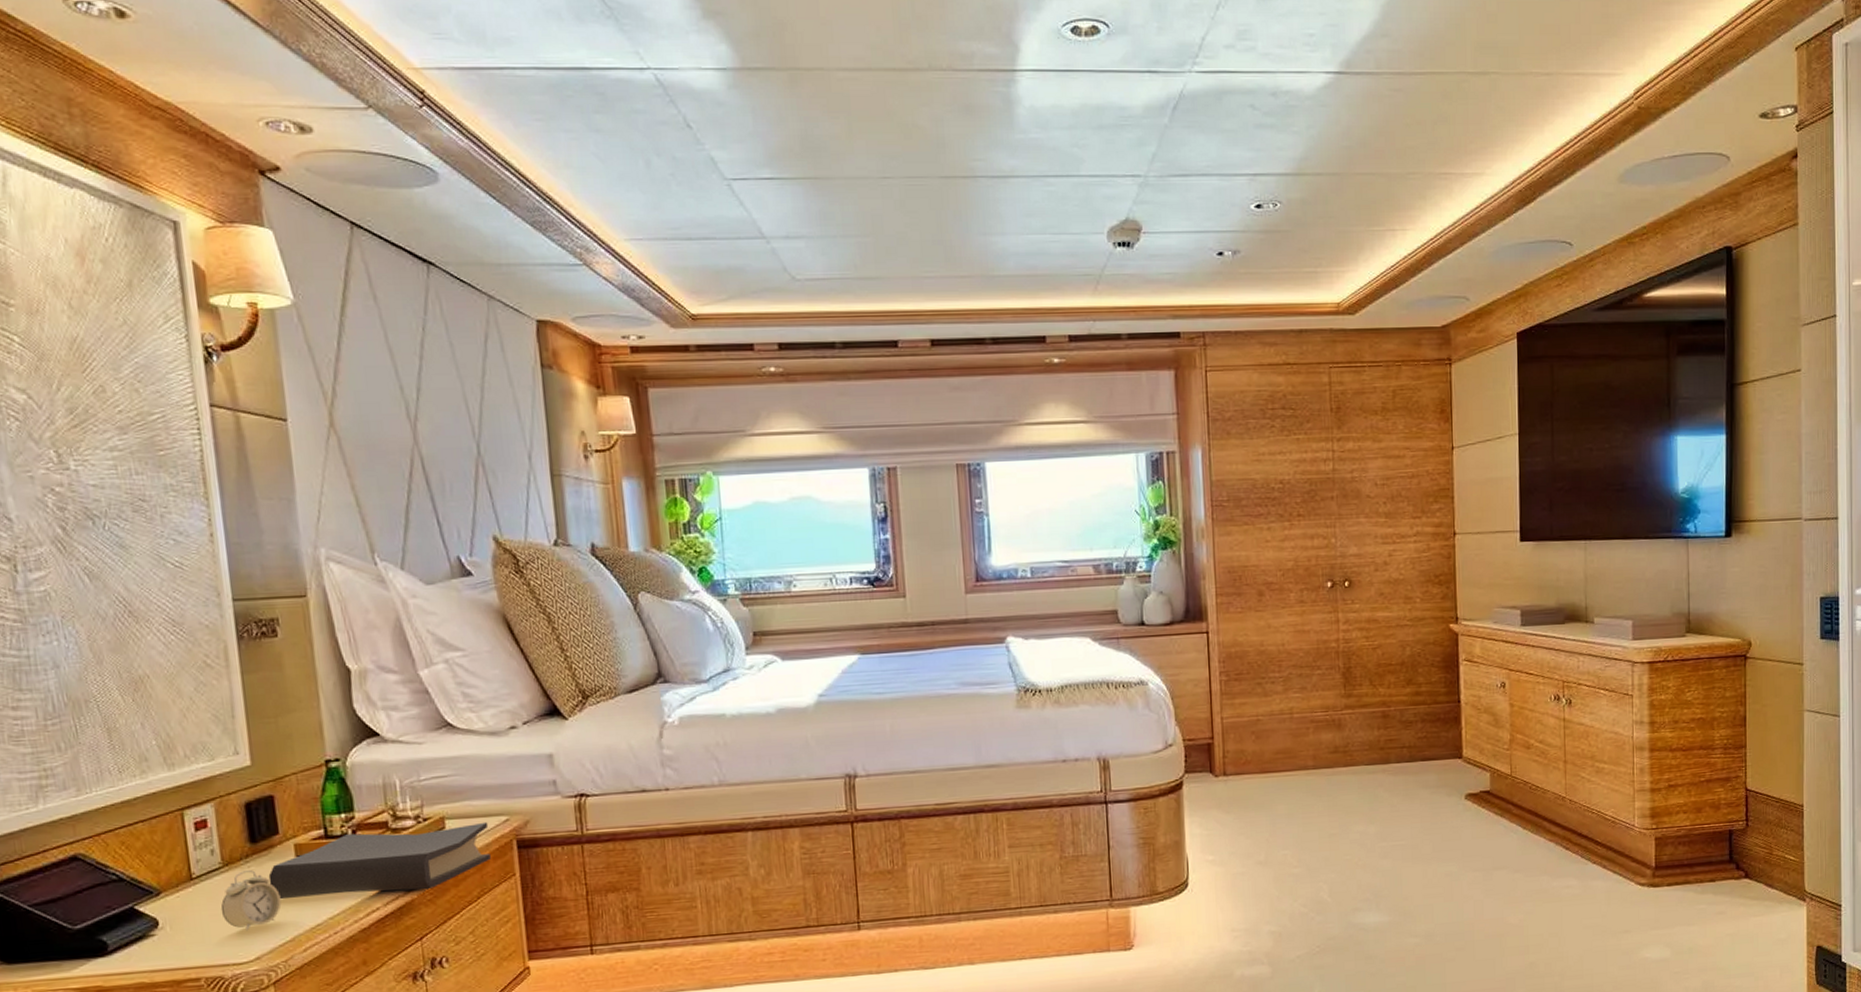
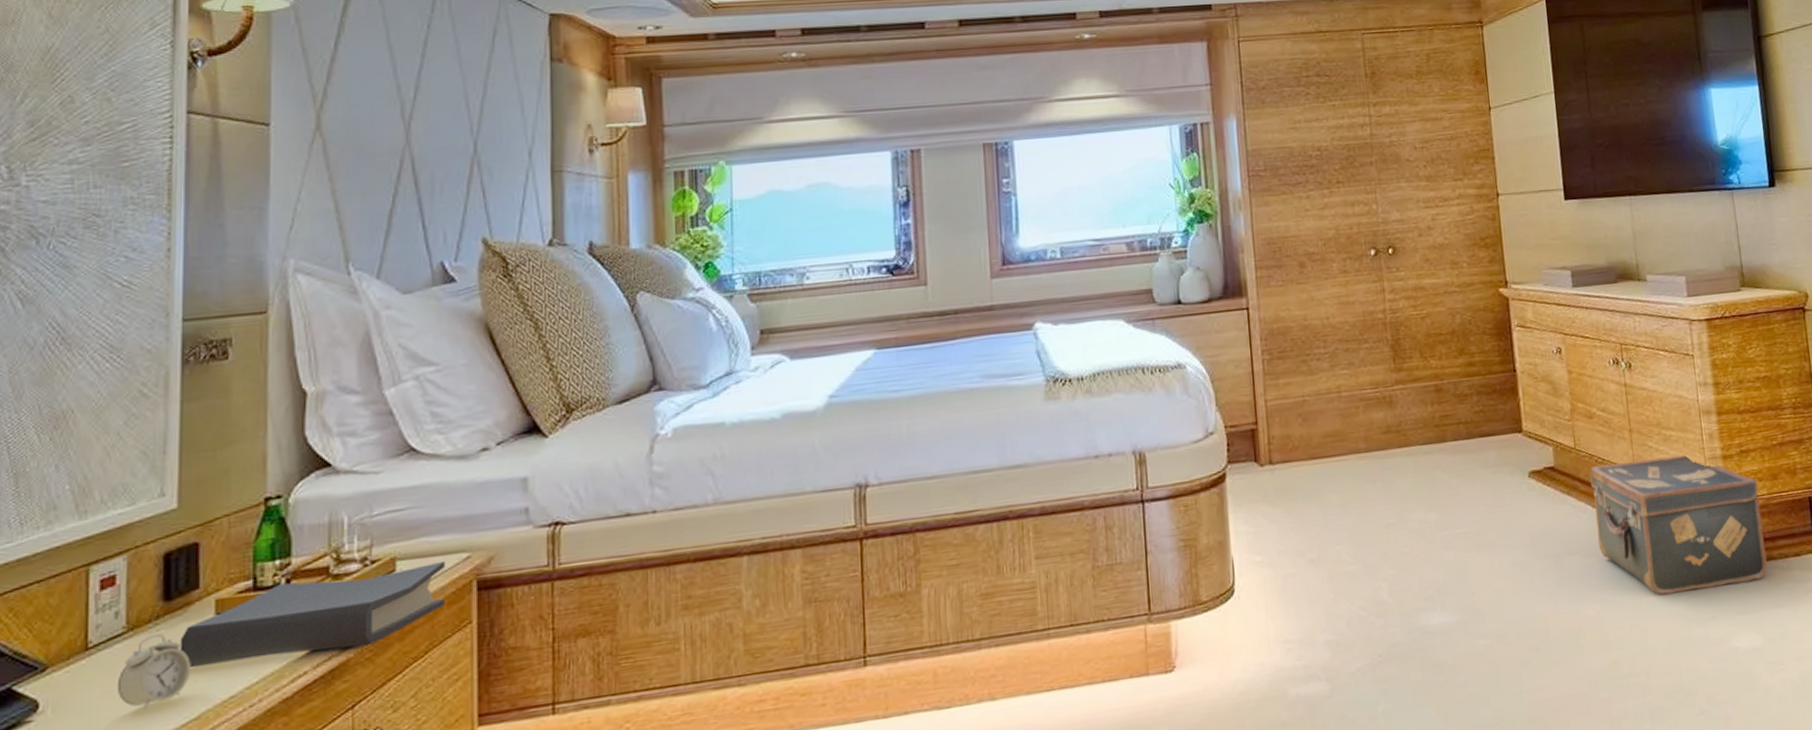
suitcase: none [1523,786,1682,909] -> present [1590,455,1768,595]

